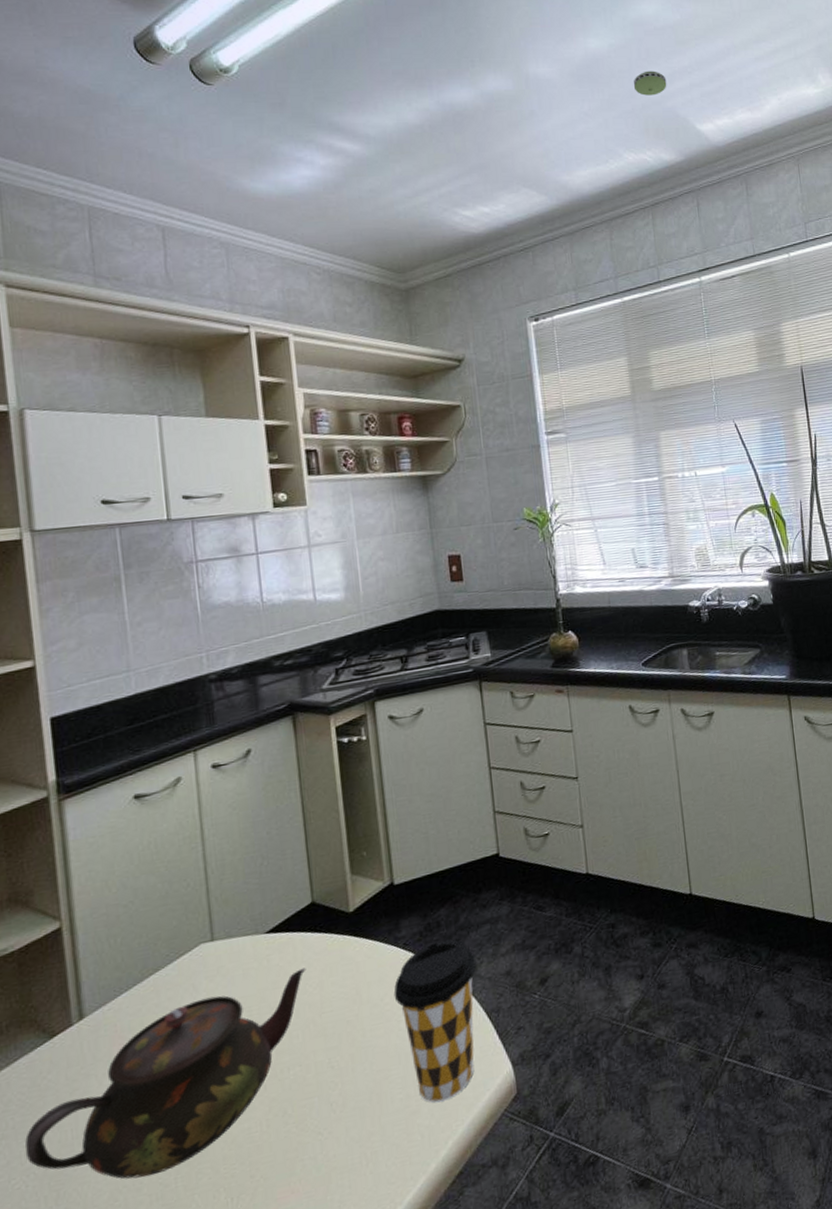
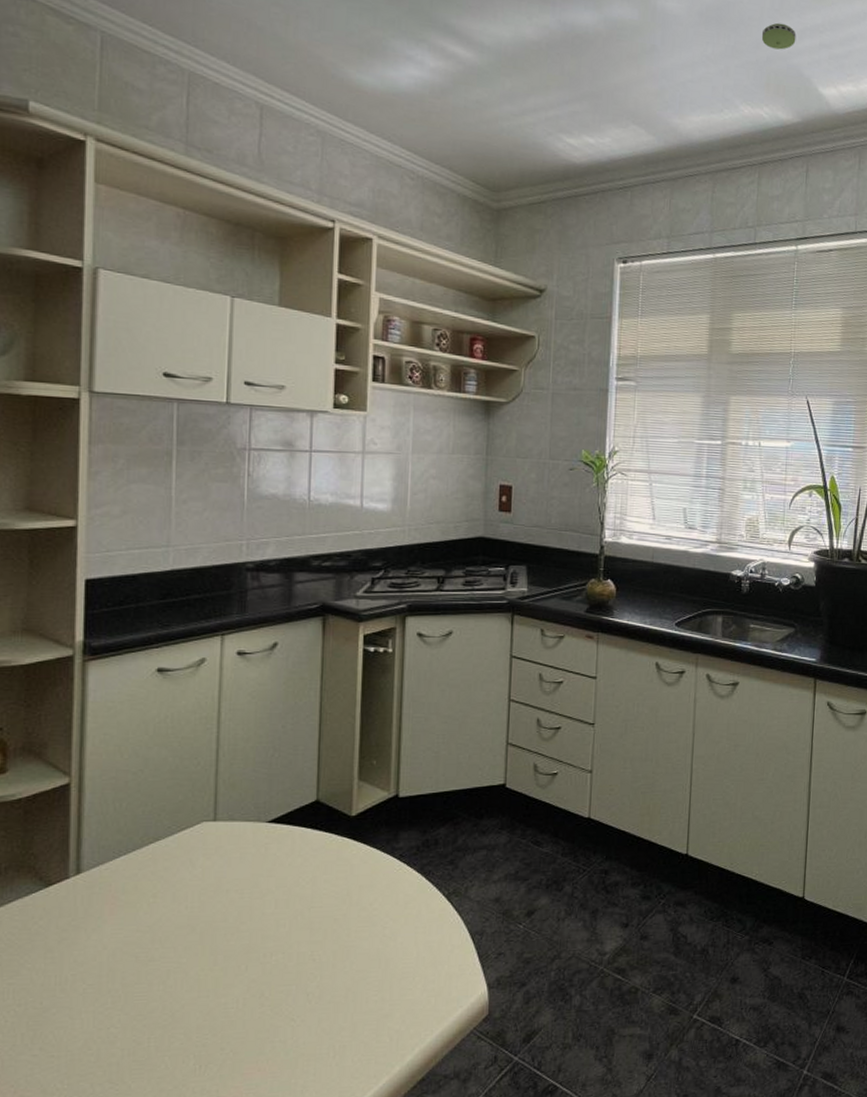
teapot: present [25,967,306,1179] -> none [8,861,302,1032]
coffee cup: present [393,939,477,1103] -> none [383,858,468,1010]

